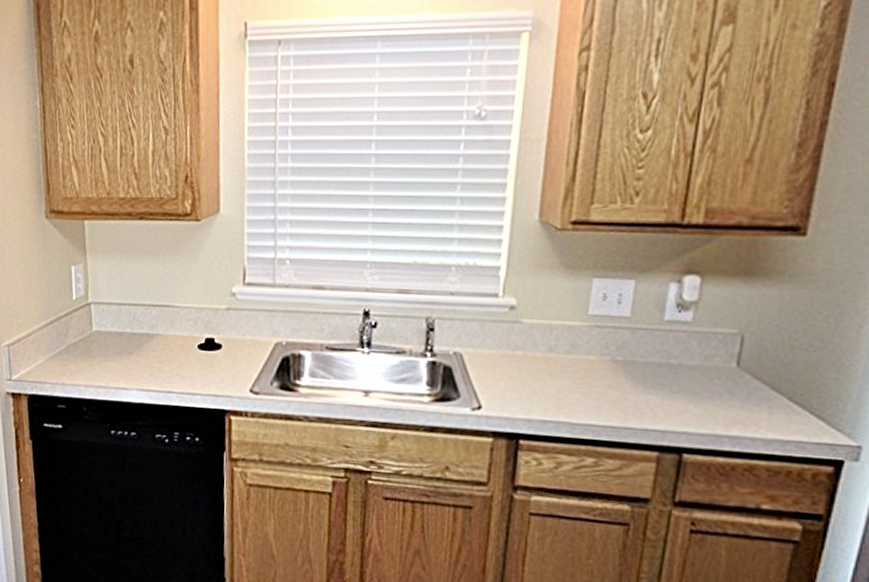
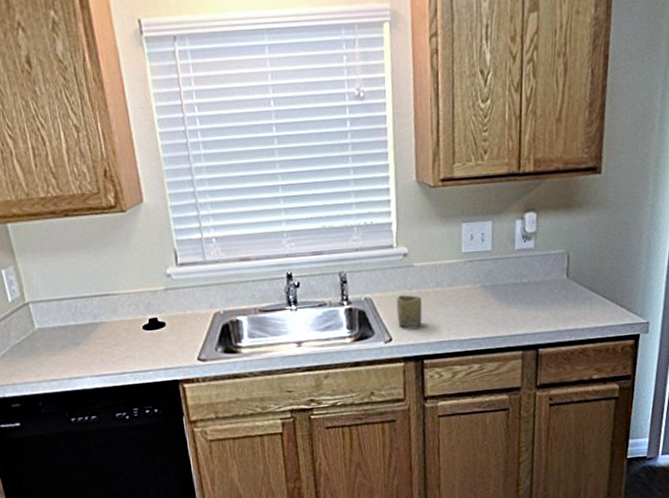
cup: none [491,355,526,398] -> present [396,295,422,327]

